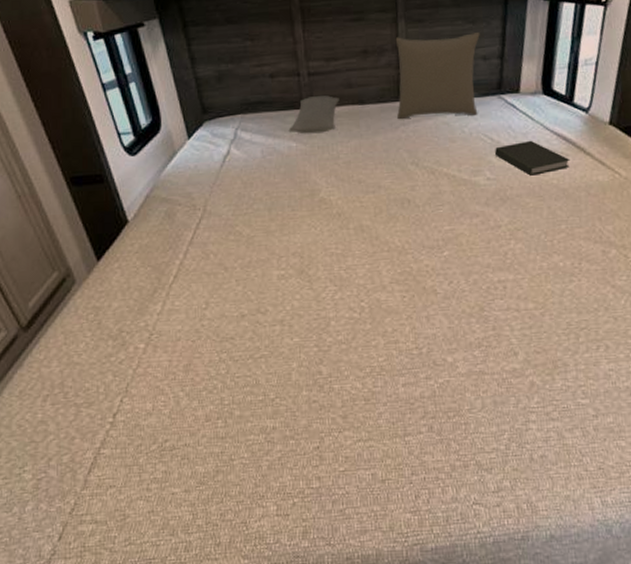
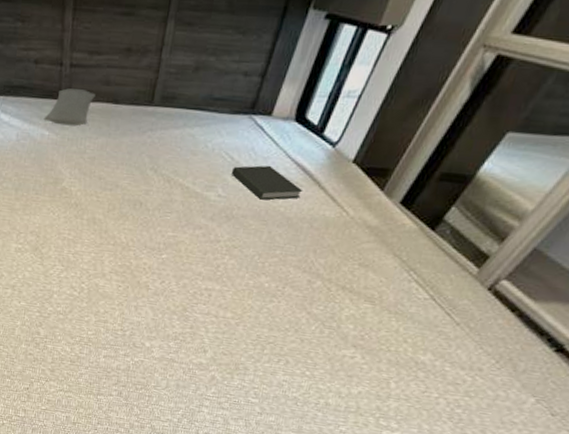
pillow: present [395,33,480,120] -> none [147,39,248,132]

